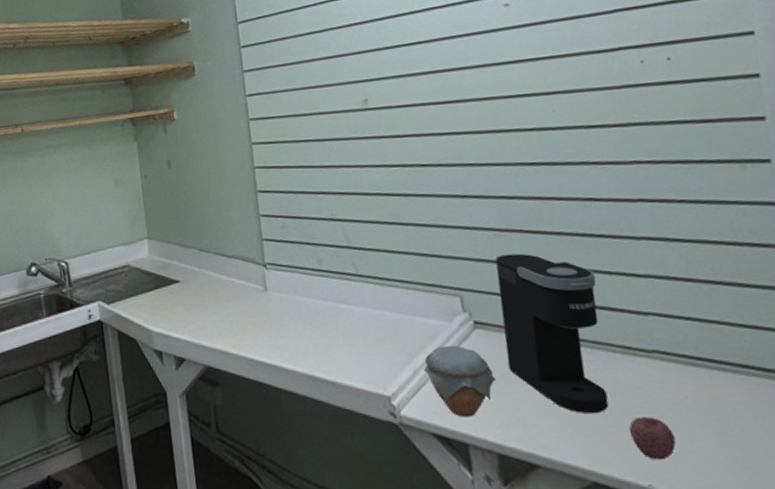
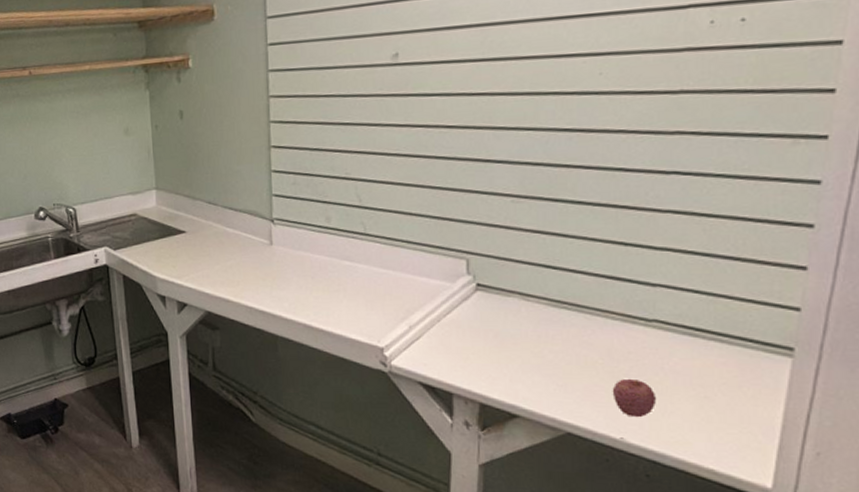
jar: present [424,345,496,417] -> none [420,305,490,370]
coffee maker: present [495,253,609,414] -> none [504,220,610,374]

